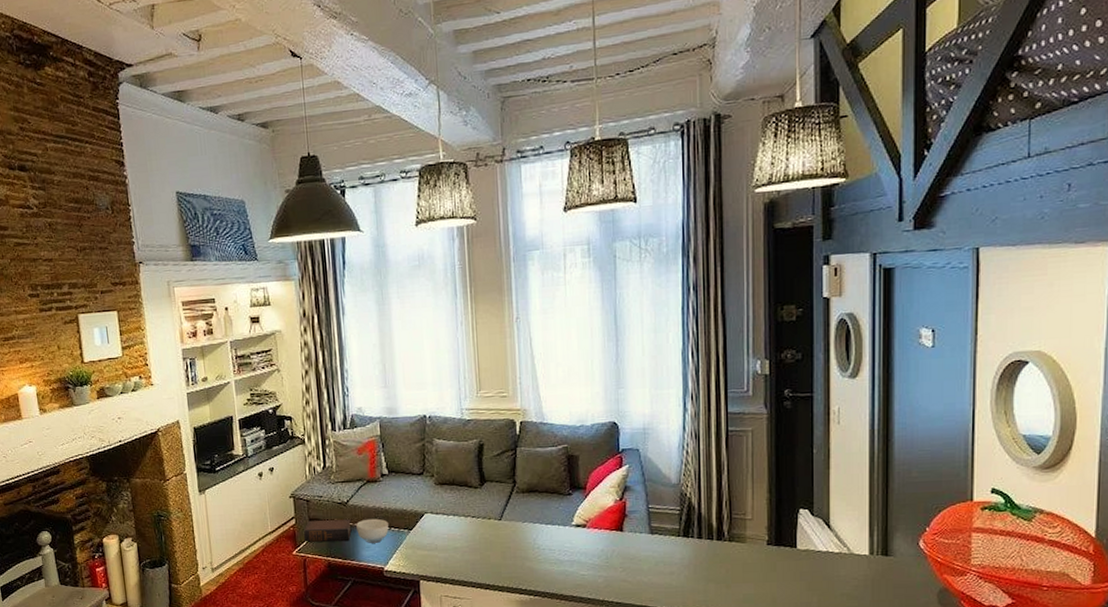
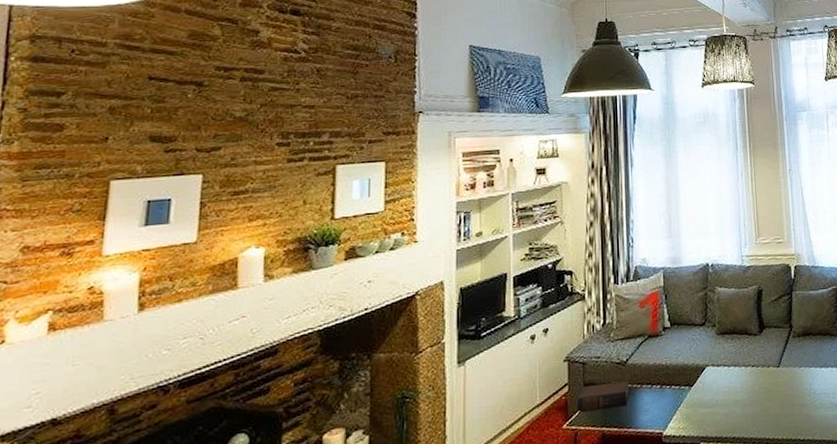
bowl: present [356,518,389,543] -> none [635,376,670,406]

